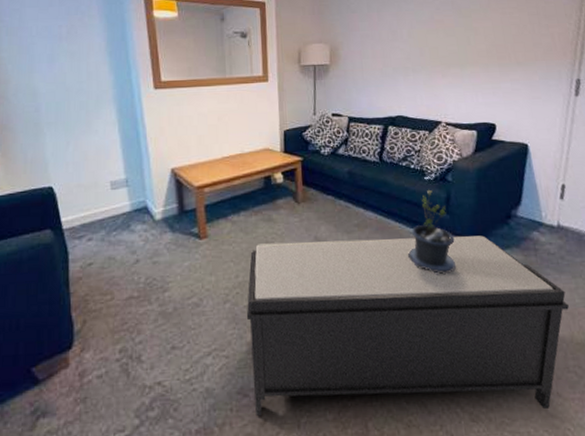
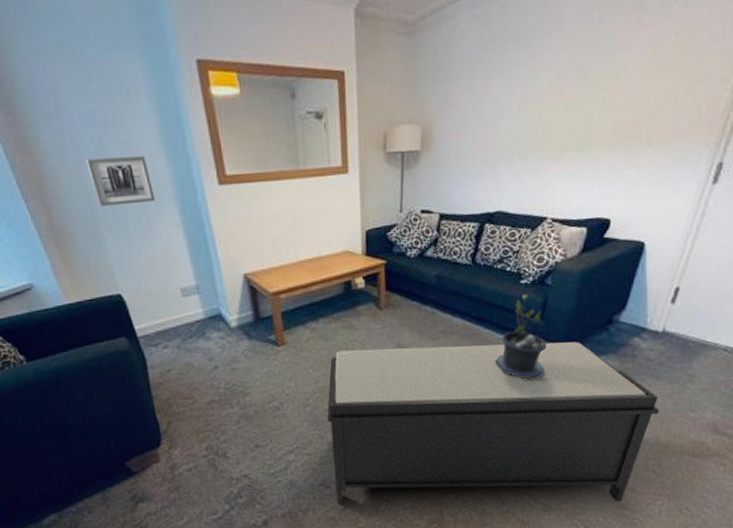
wall art: none [37,64,96,106] -> present [86,156,156,207]

